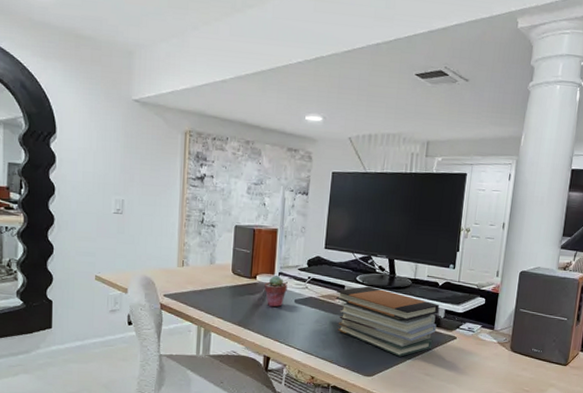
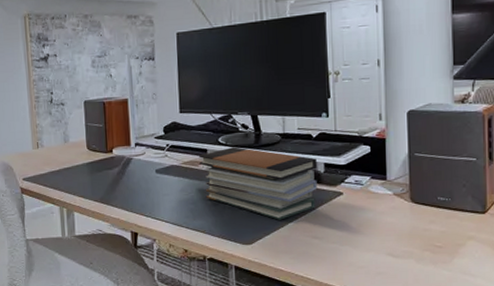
potted succulent: present [264,276,288,308] -> none [122,147,146,180]

